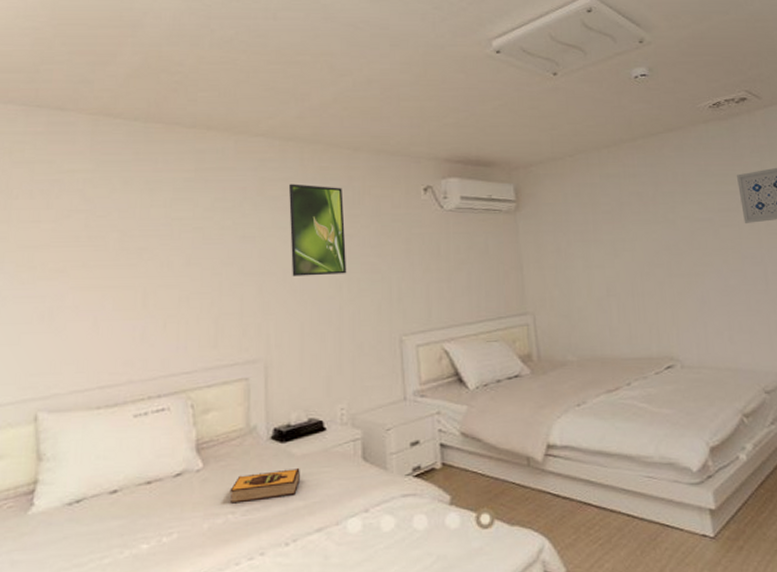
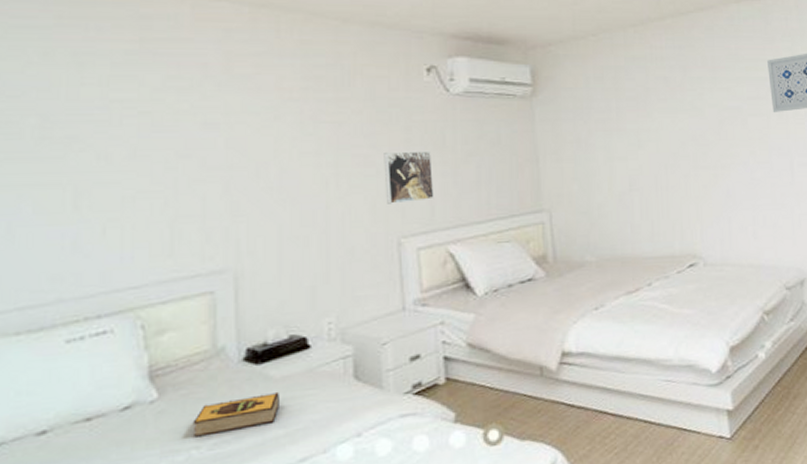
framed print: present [289,184,347,276] -> none [262,60,335,171]
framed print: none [388,259,431,306] -> present [384,150,434,204]

